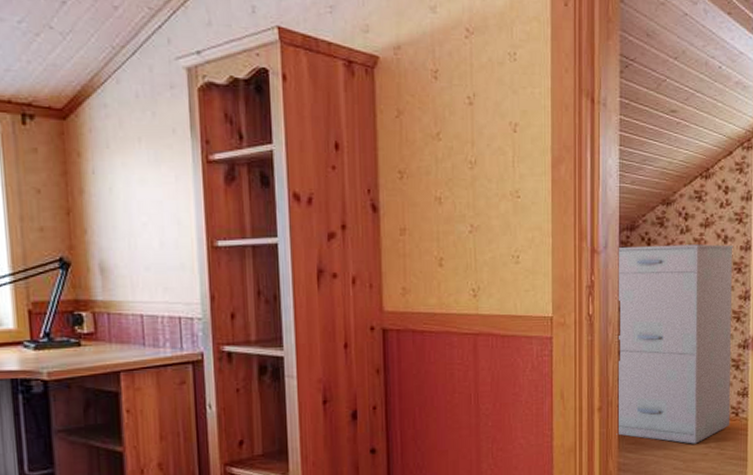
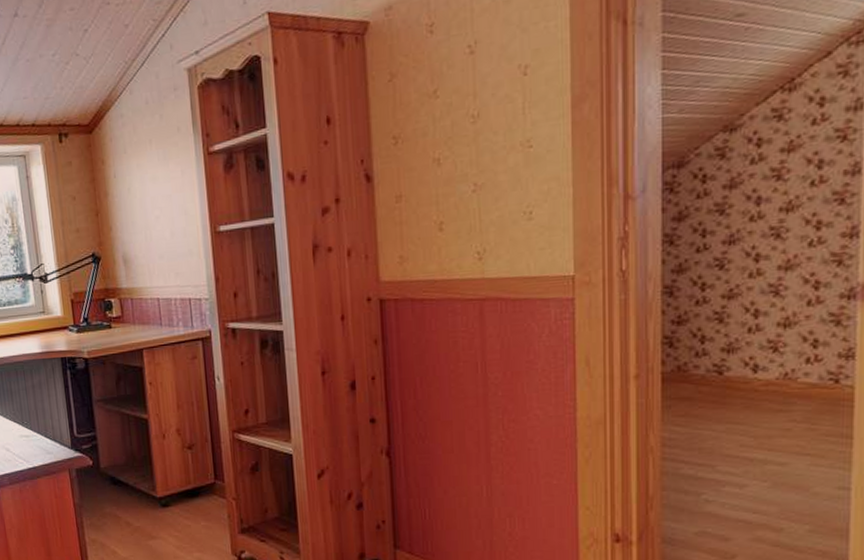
filing cabinet: present [616,244,733,444] -> none [659,171,833,417]

